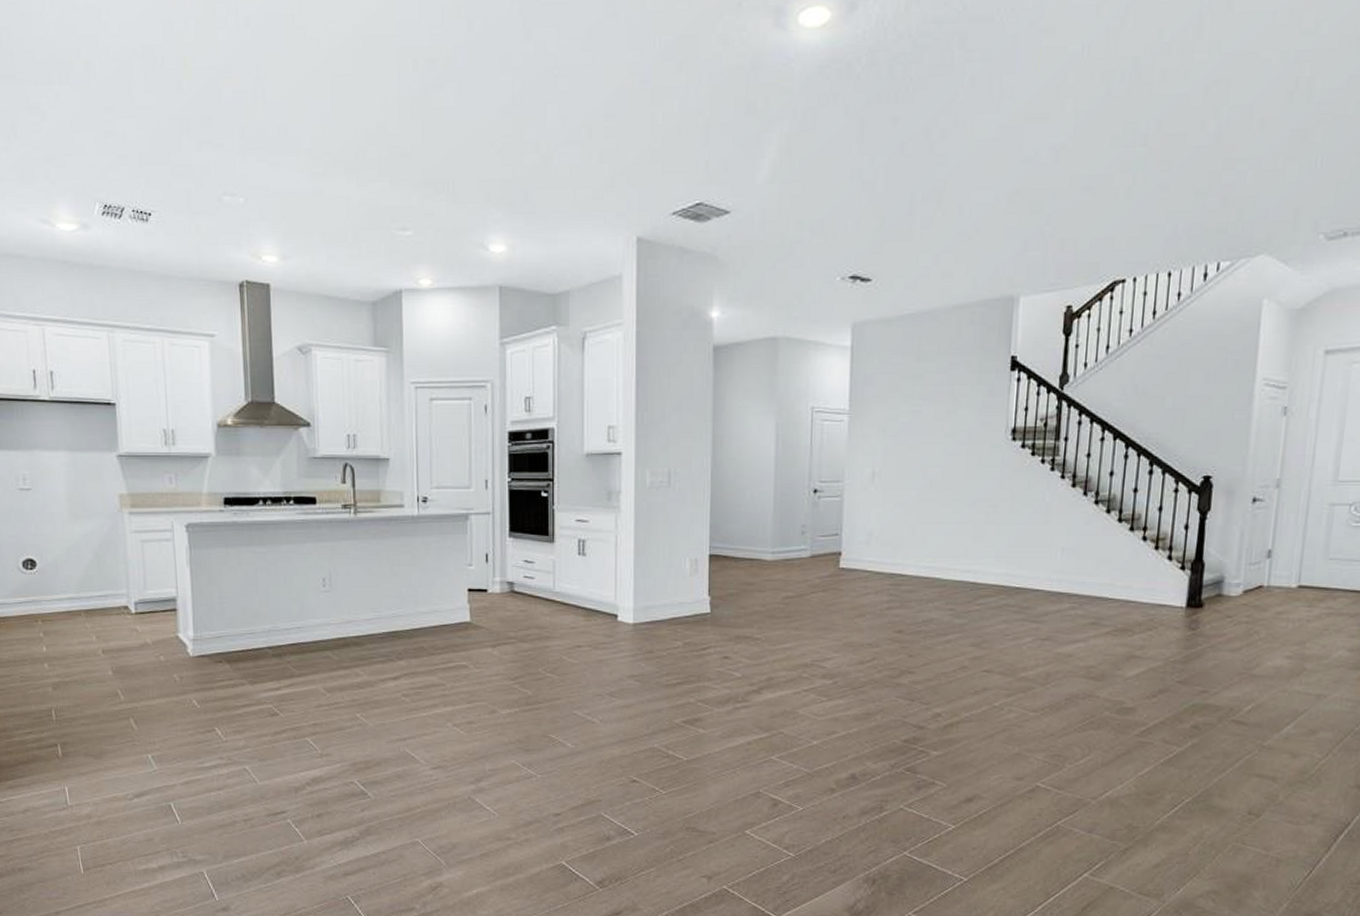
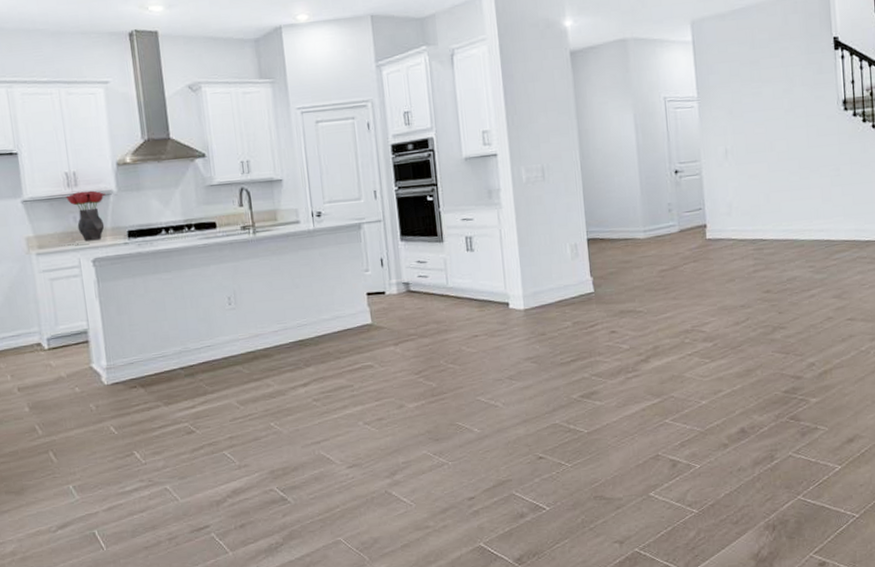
bouquet: none [163,451,204,505] -> present [66,190,106,242]

